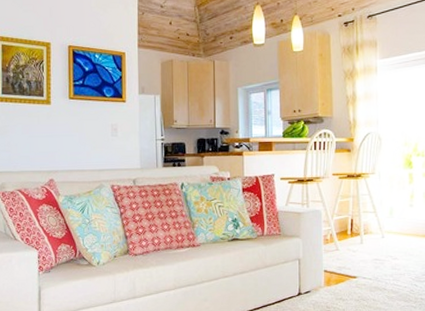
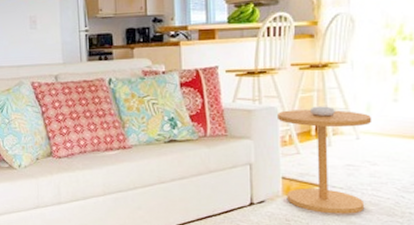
side table: none [322,210,394,301] -> present [278,106,372,214]

